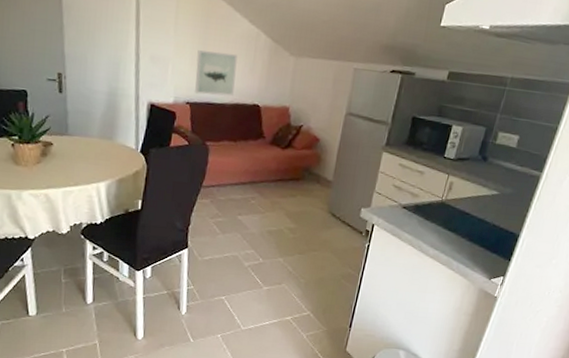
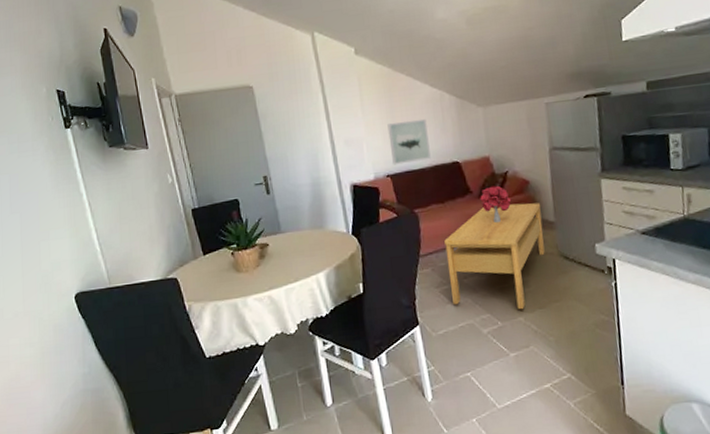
coffee table: none [223,154,325,252] -> present [444,203,545,310]
bouquet: none [270,136,299,171] -> present [480,185,512,222]

